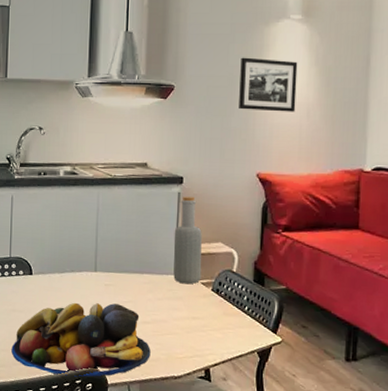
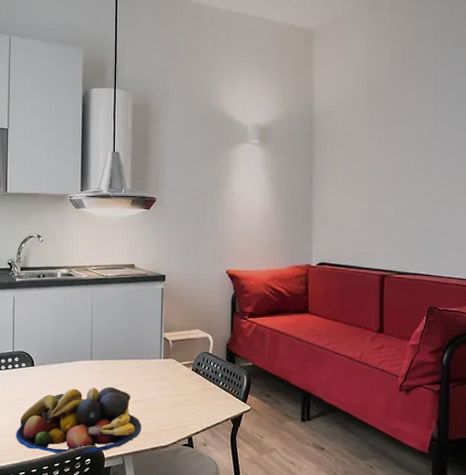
bottle: present [173,197,202,284] -> none [159,292,183,366]
picture frame: present [239,57,298,112] -> none [210,174,257,219]

